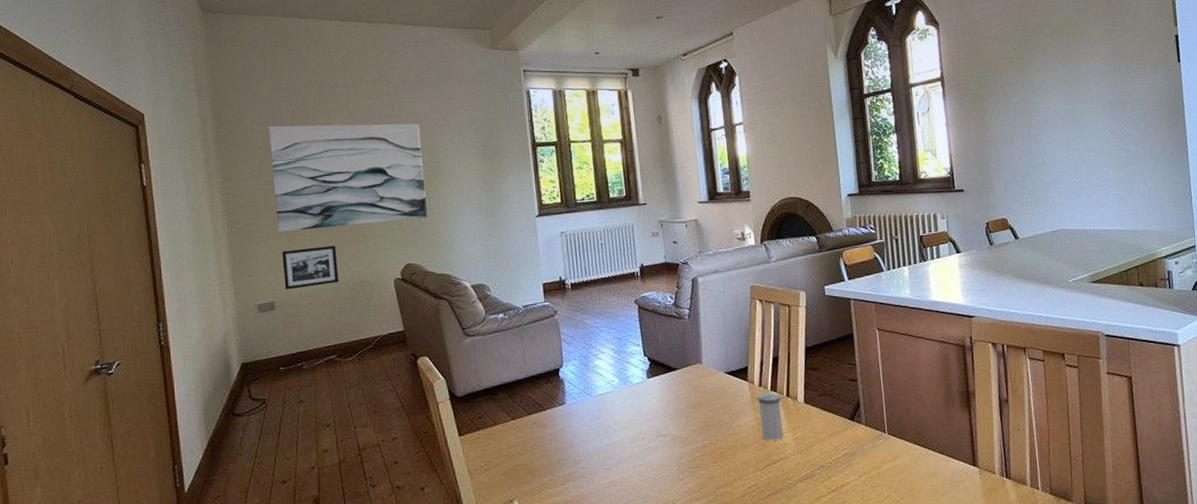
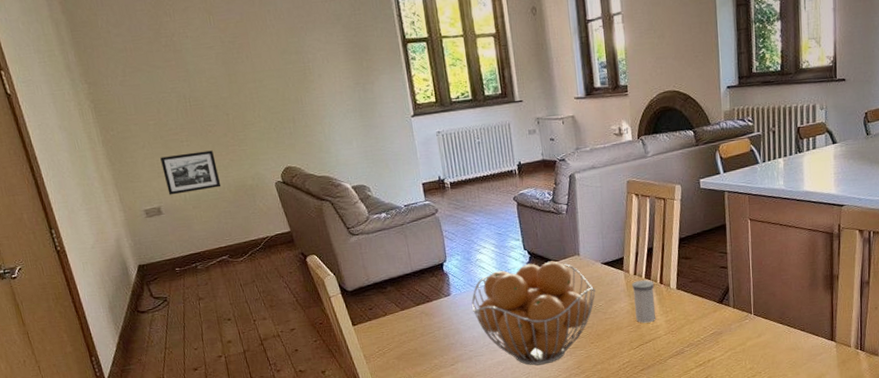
wall art: present [268,123,428,232] -> none [125,21,302,138]
fruit basket: none [586,369,719,487] -> present [471,261,596,366]

